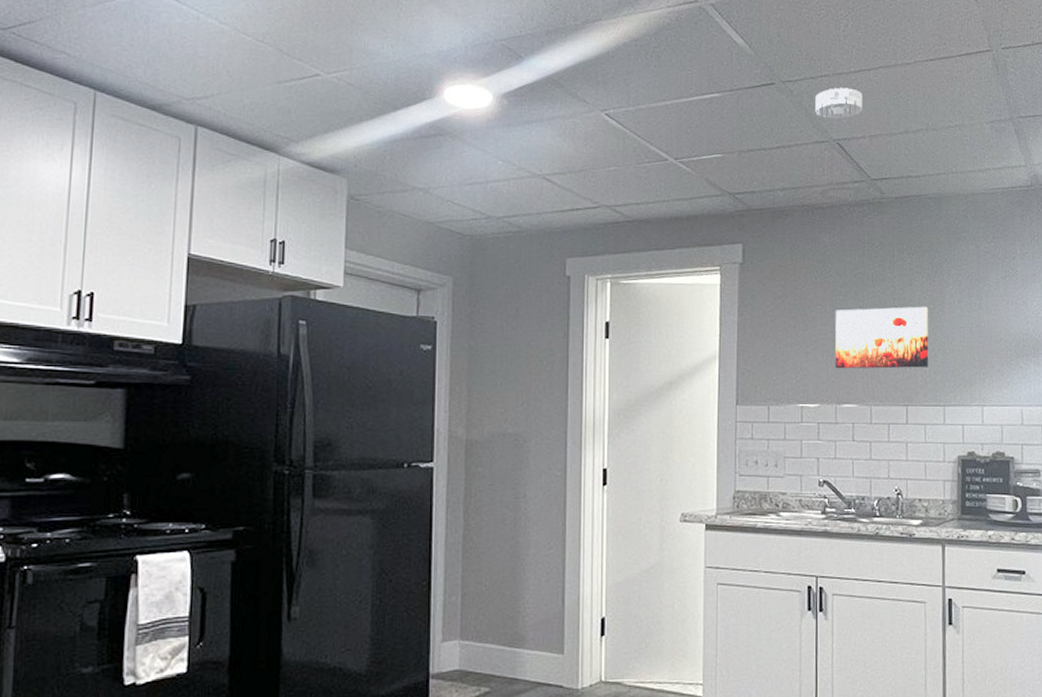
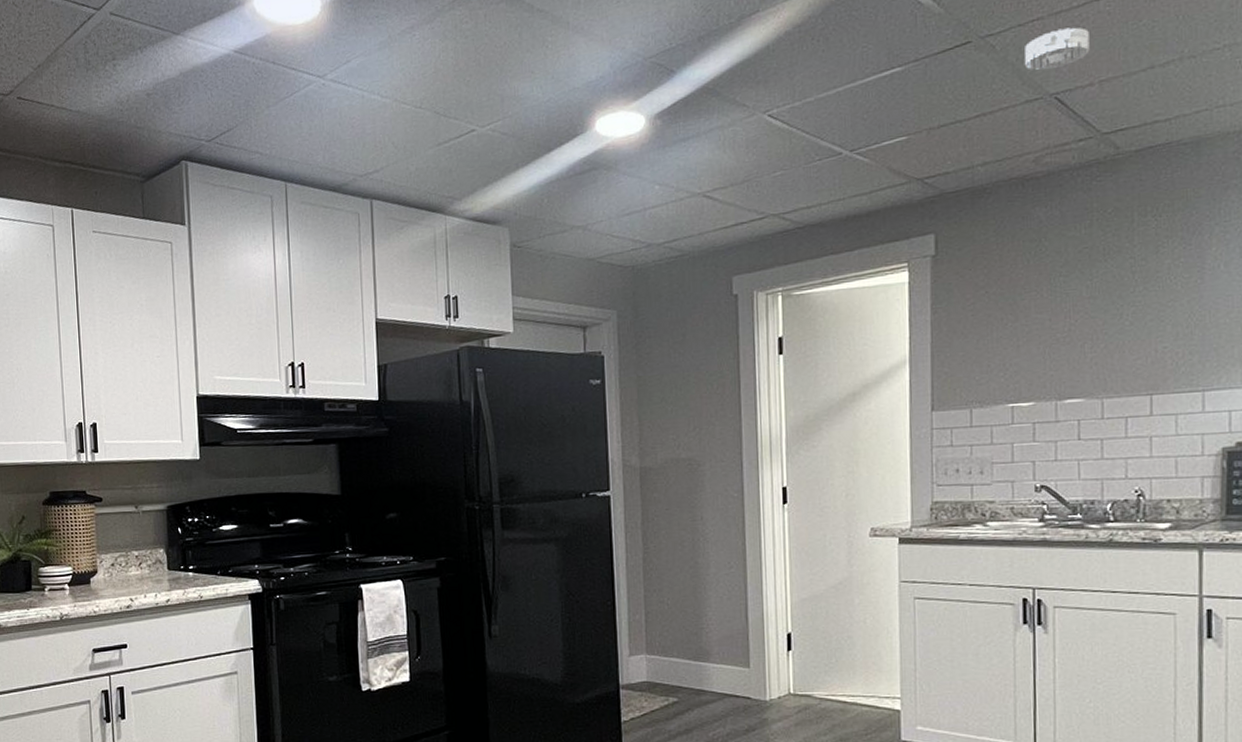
wall art: present [834,306,929,369] -> none [1054,276,1182,361]

